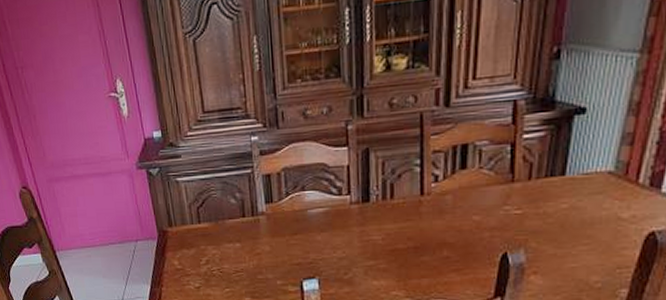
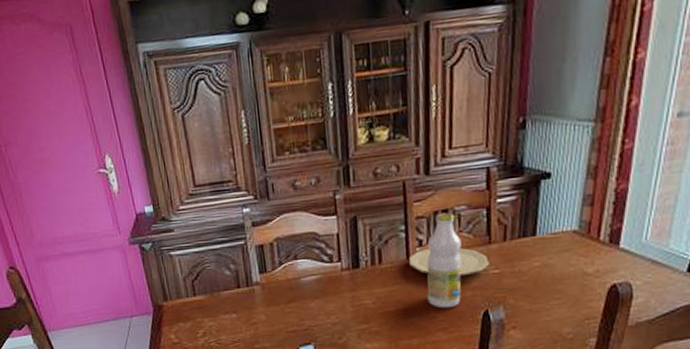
plate: none [424,186,511,216] -> present [409,248,489,277]
bottle: none [441,147,481,248] -> present [426,212,462,309]

